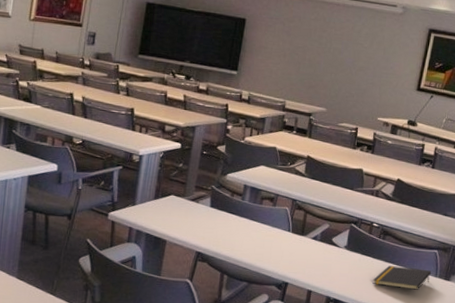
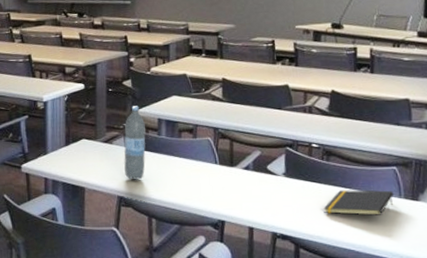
water bottle: none [206,170,232,238] -> present [124,106,146,180]

